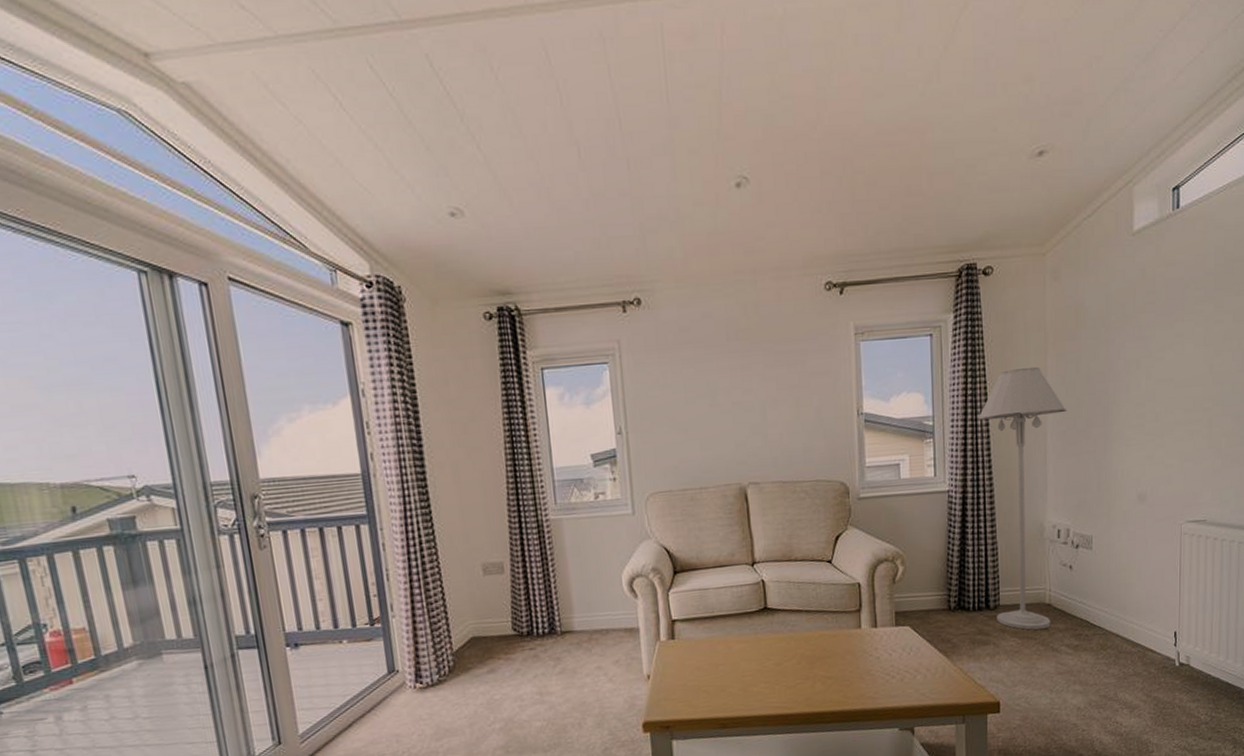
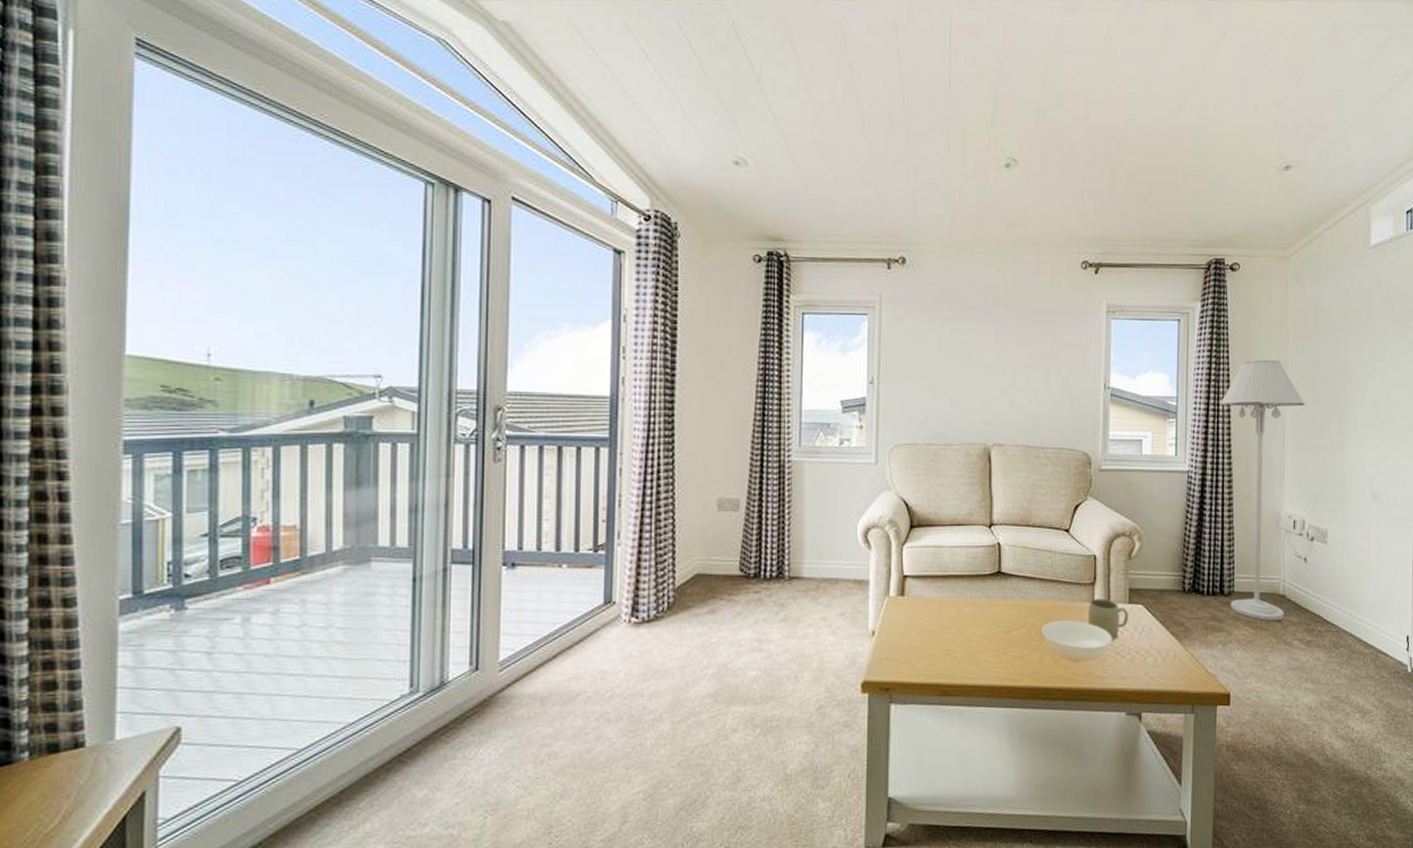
bowl: none [811,647,881,687] -> present [1041,619,1112,664]
mug: none [855,624,896,662] -> present [1087,599,1128,640]

